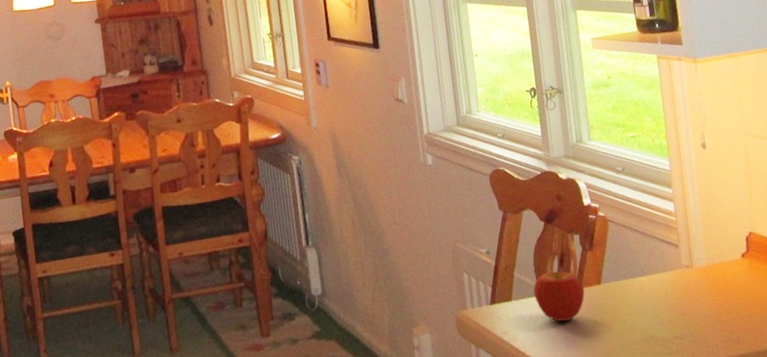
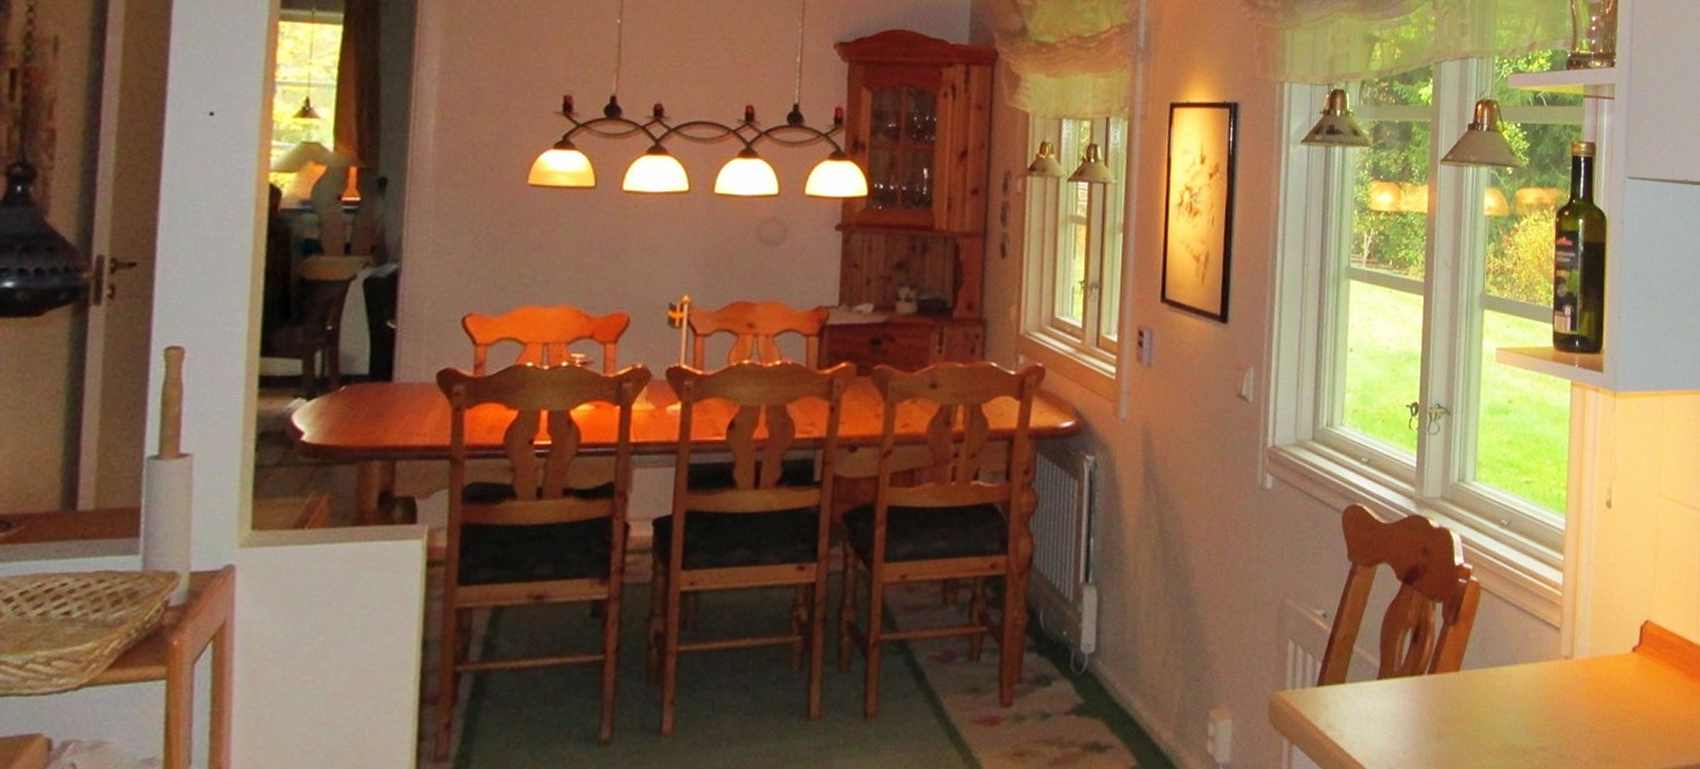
apple: present [533,271,585,322] -> none [1374,649,1438,717]

